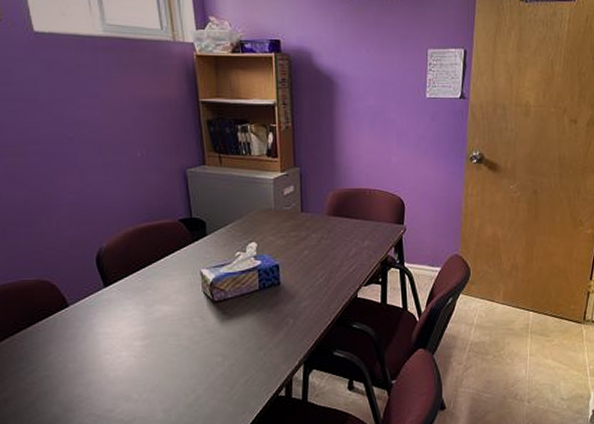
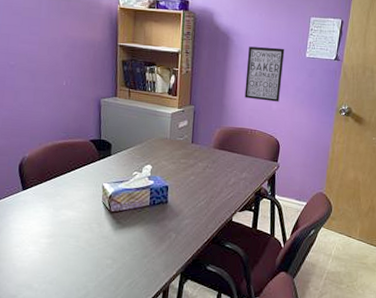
wall art: none [357,89,401,154] -> present [244,46,285,102]

